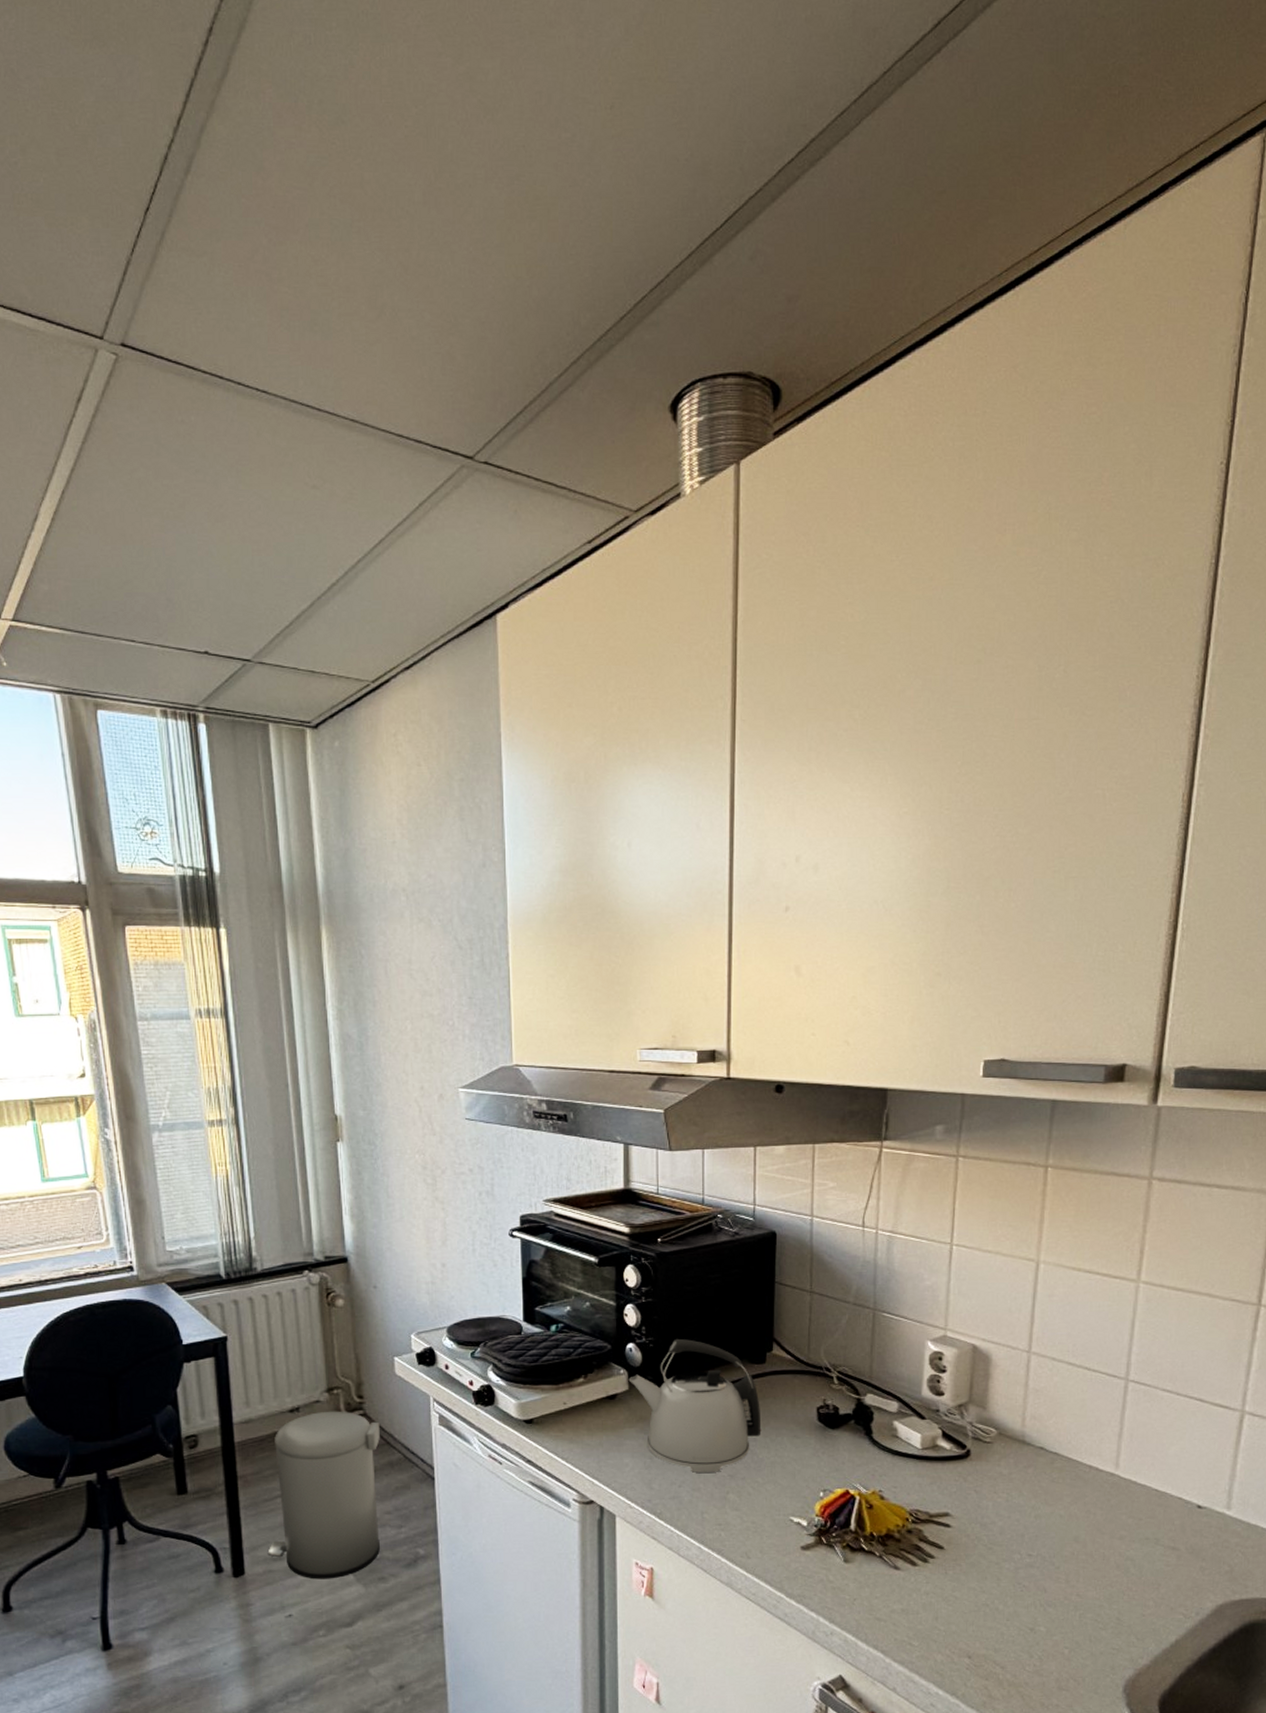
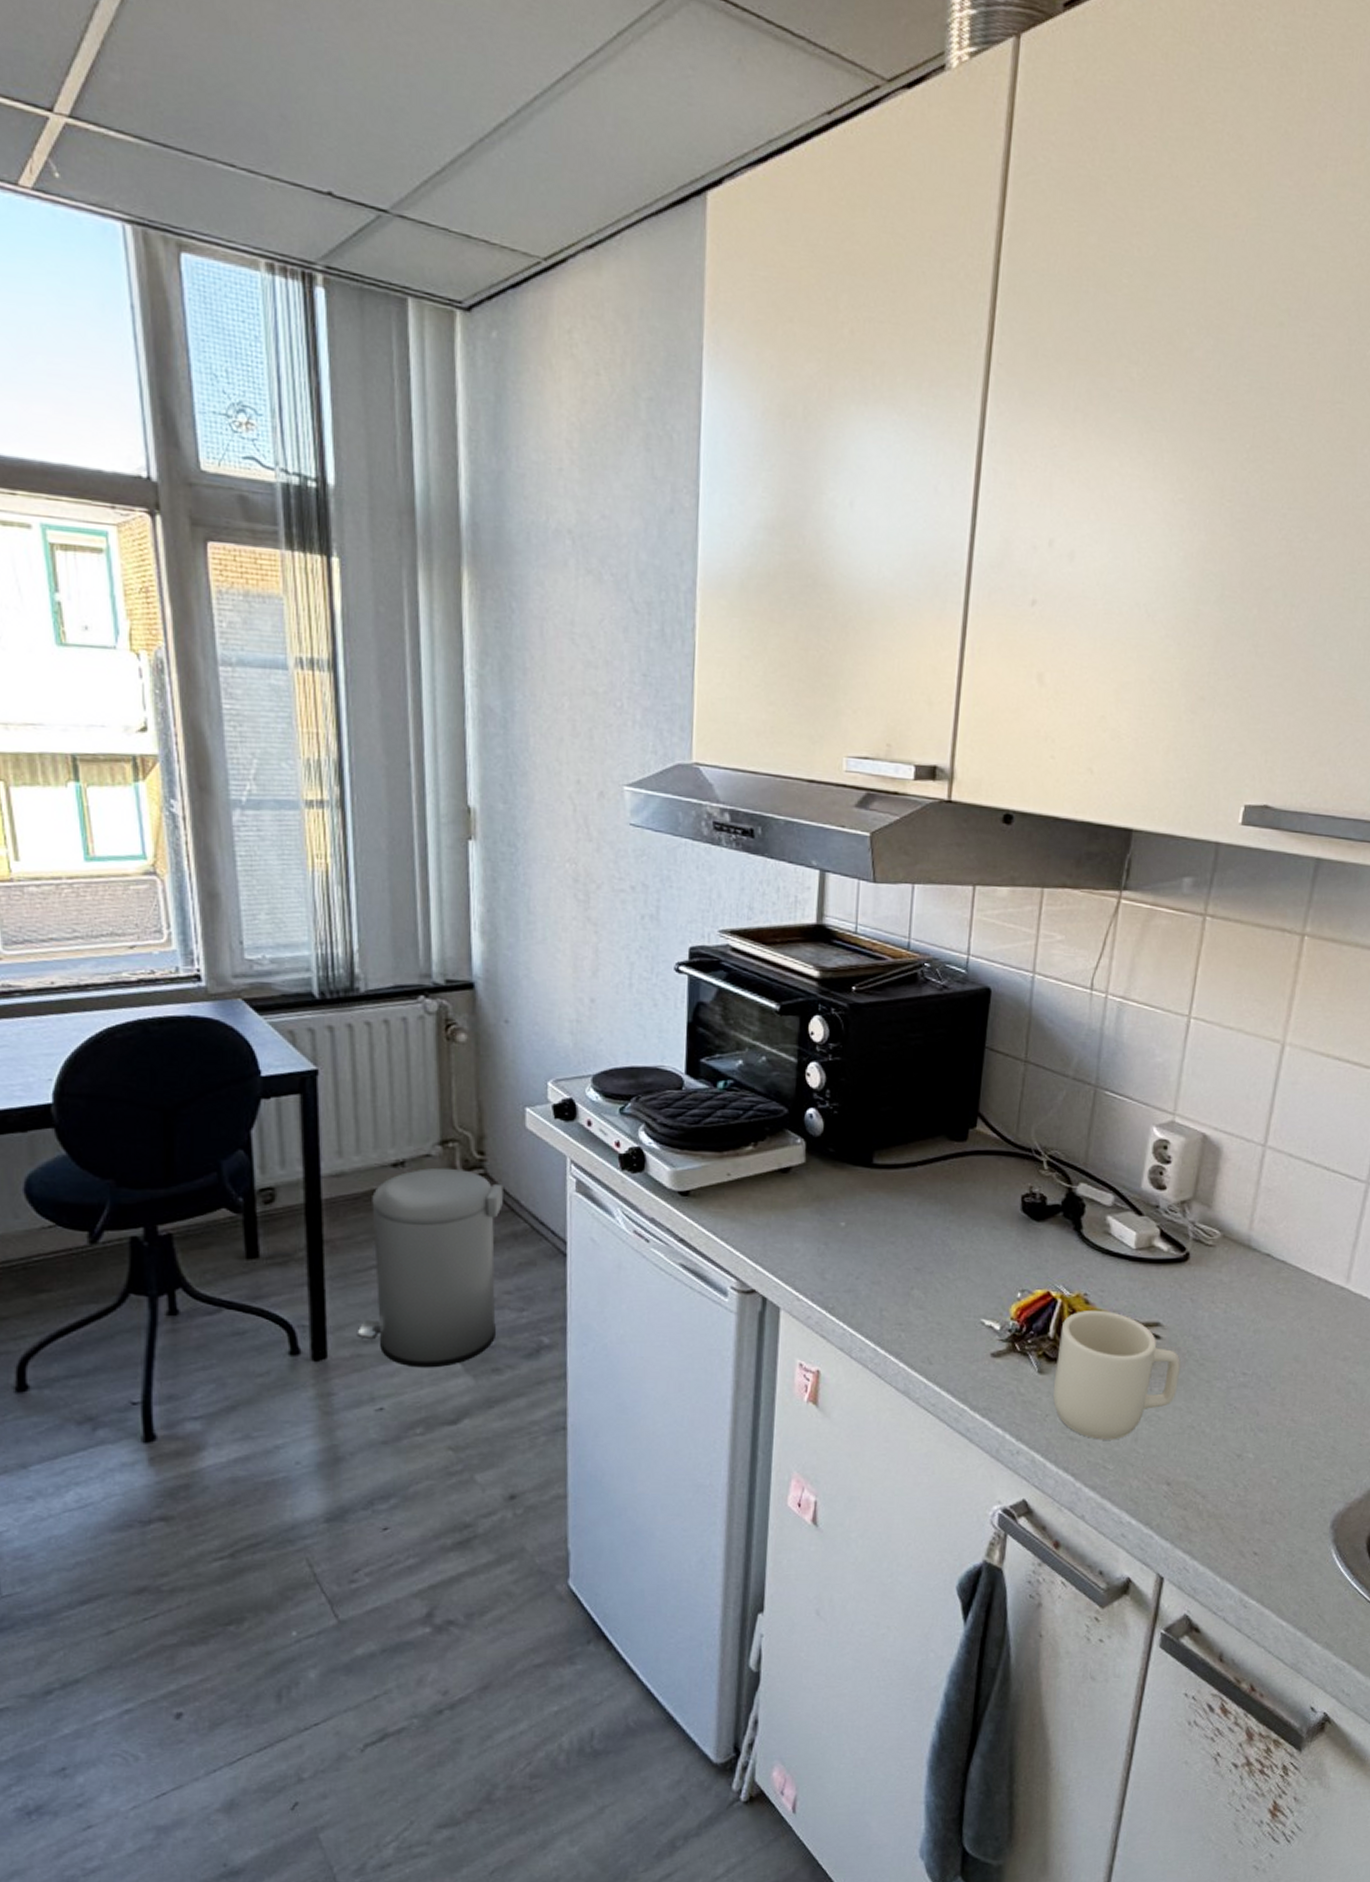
kettle: present [628,1338,762,1473] -> none [806,1105,957,1264]
mug: none [858,1504,972,1620] -> present [1052,1309,1182,1440]

